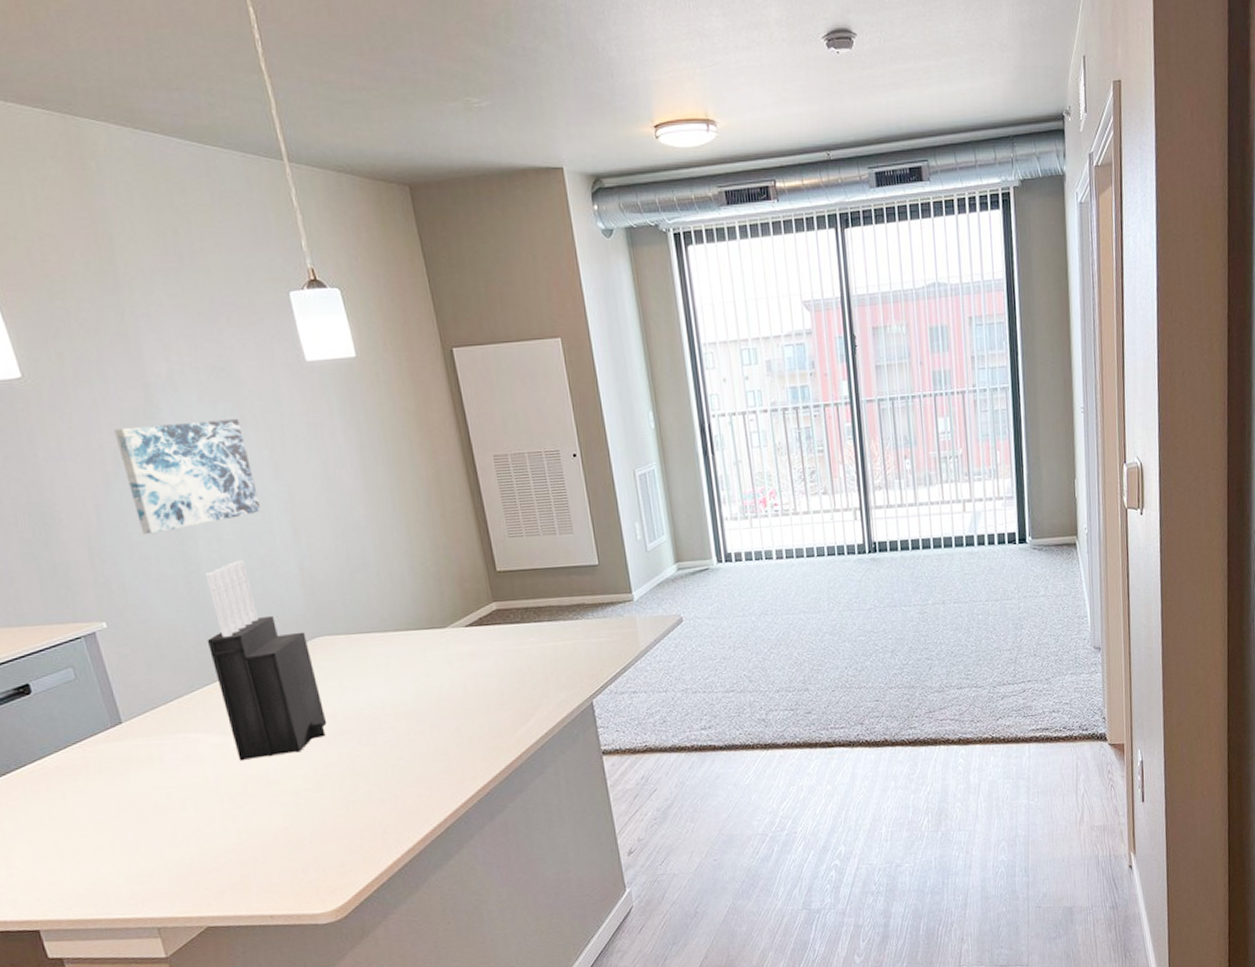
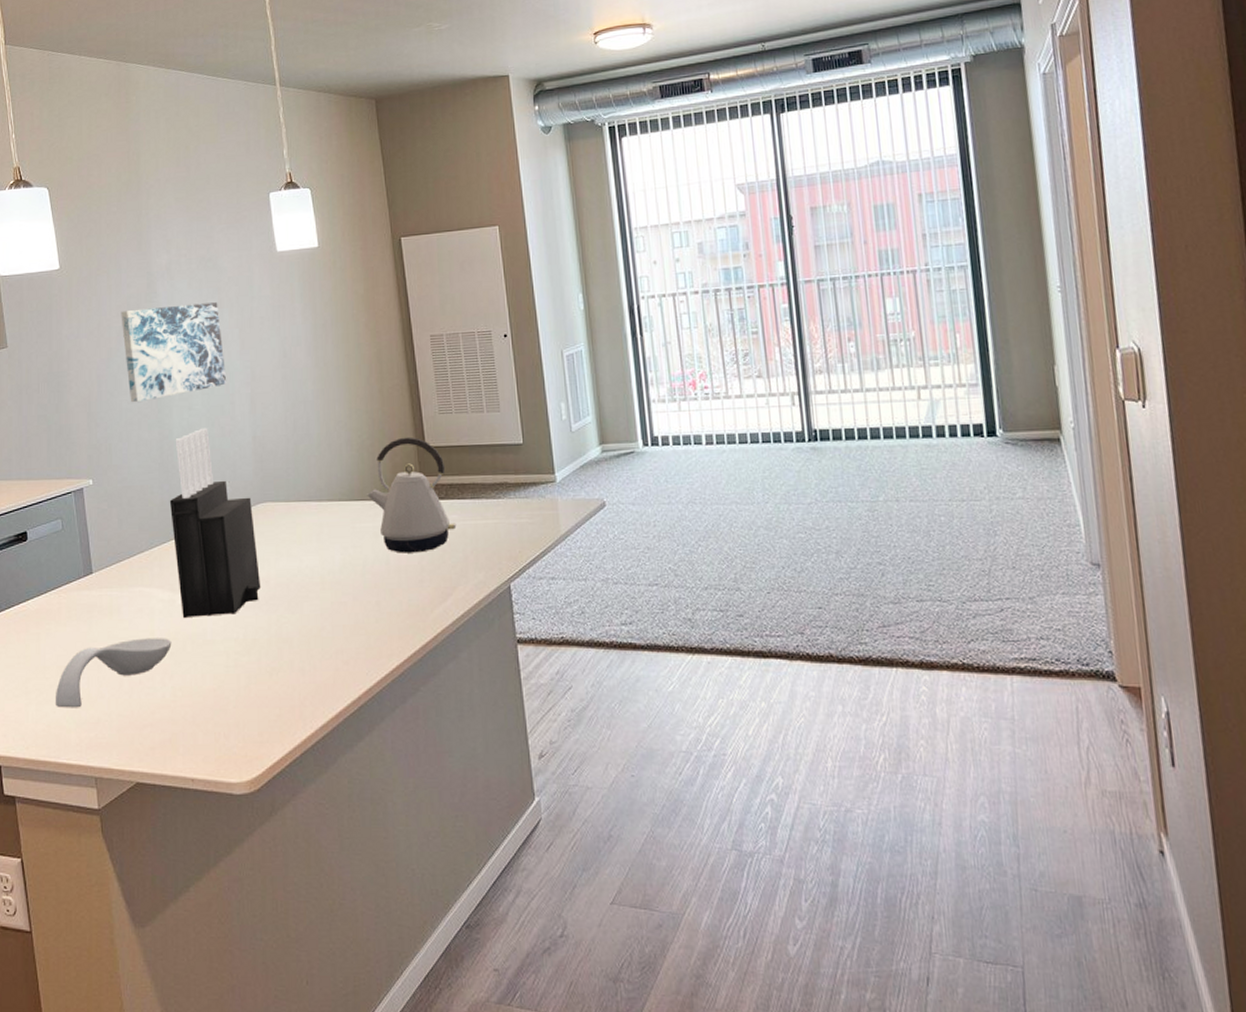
spoon rest: none [95,782,230,865] -> present [55,638,172,708]
kettle: none [436,562,535,679] -> present [367,437,457,553]

